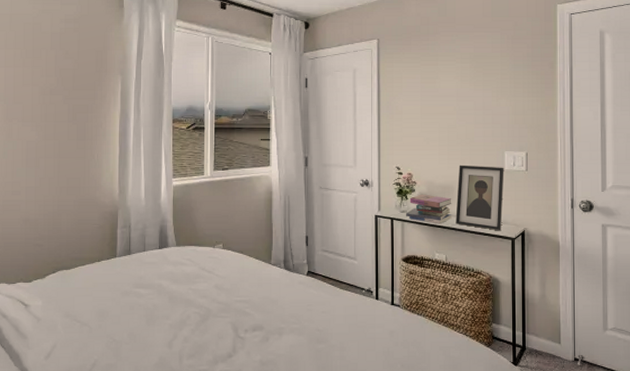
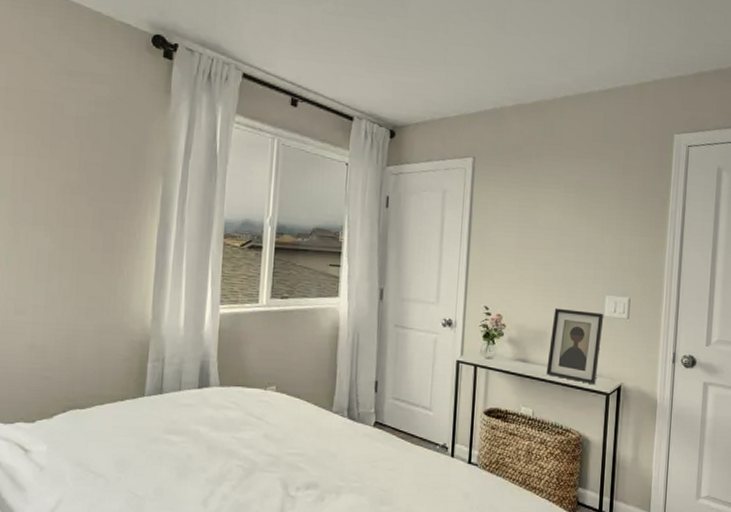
books: present [406,194,452,224] -> none [492,339,544,374]

